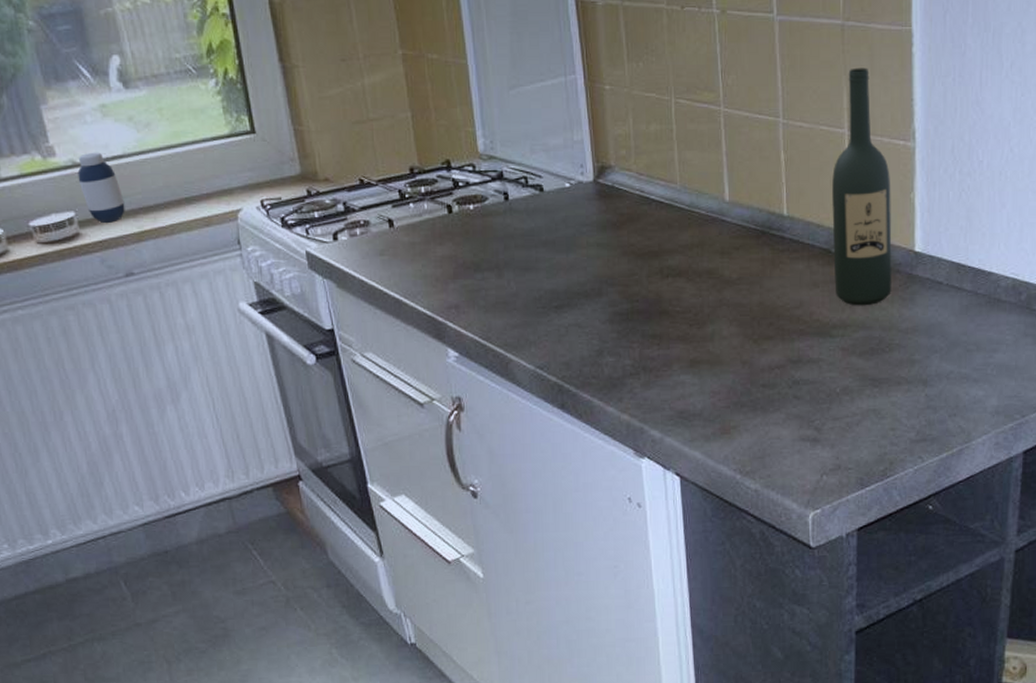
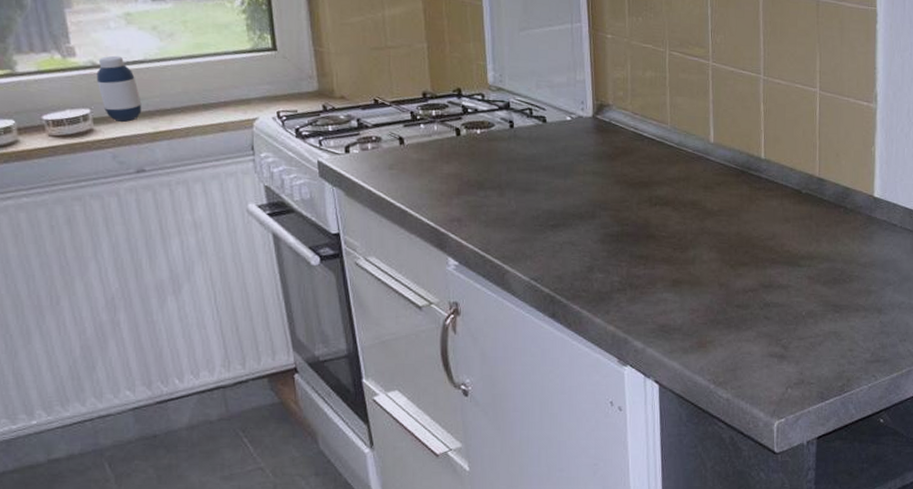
wine bottle: present [832,67,892,306] -> none [803,37,855,241]

